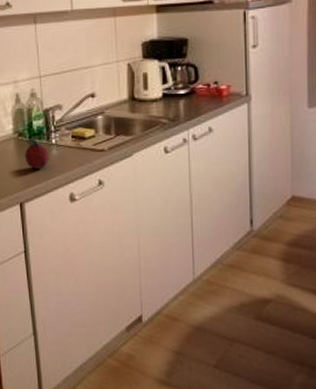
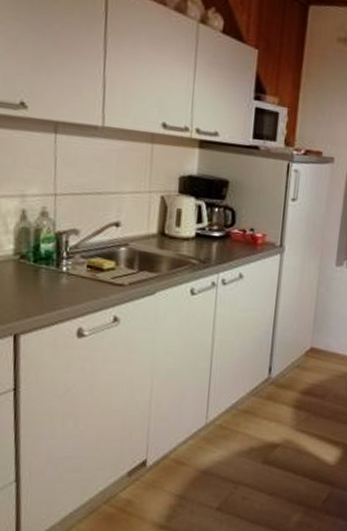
fruit: present [24,137,49,169] -> none [25,262,57,298]

